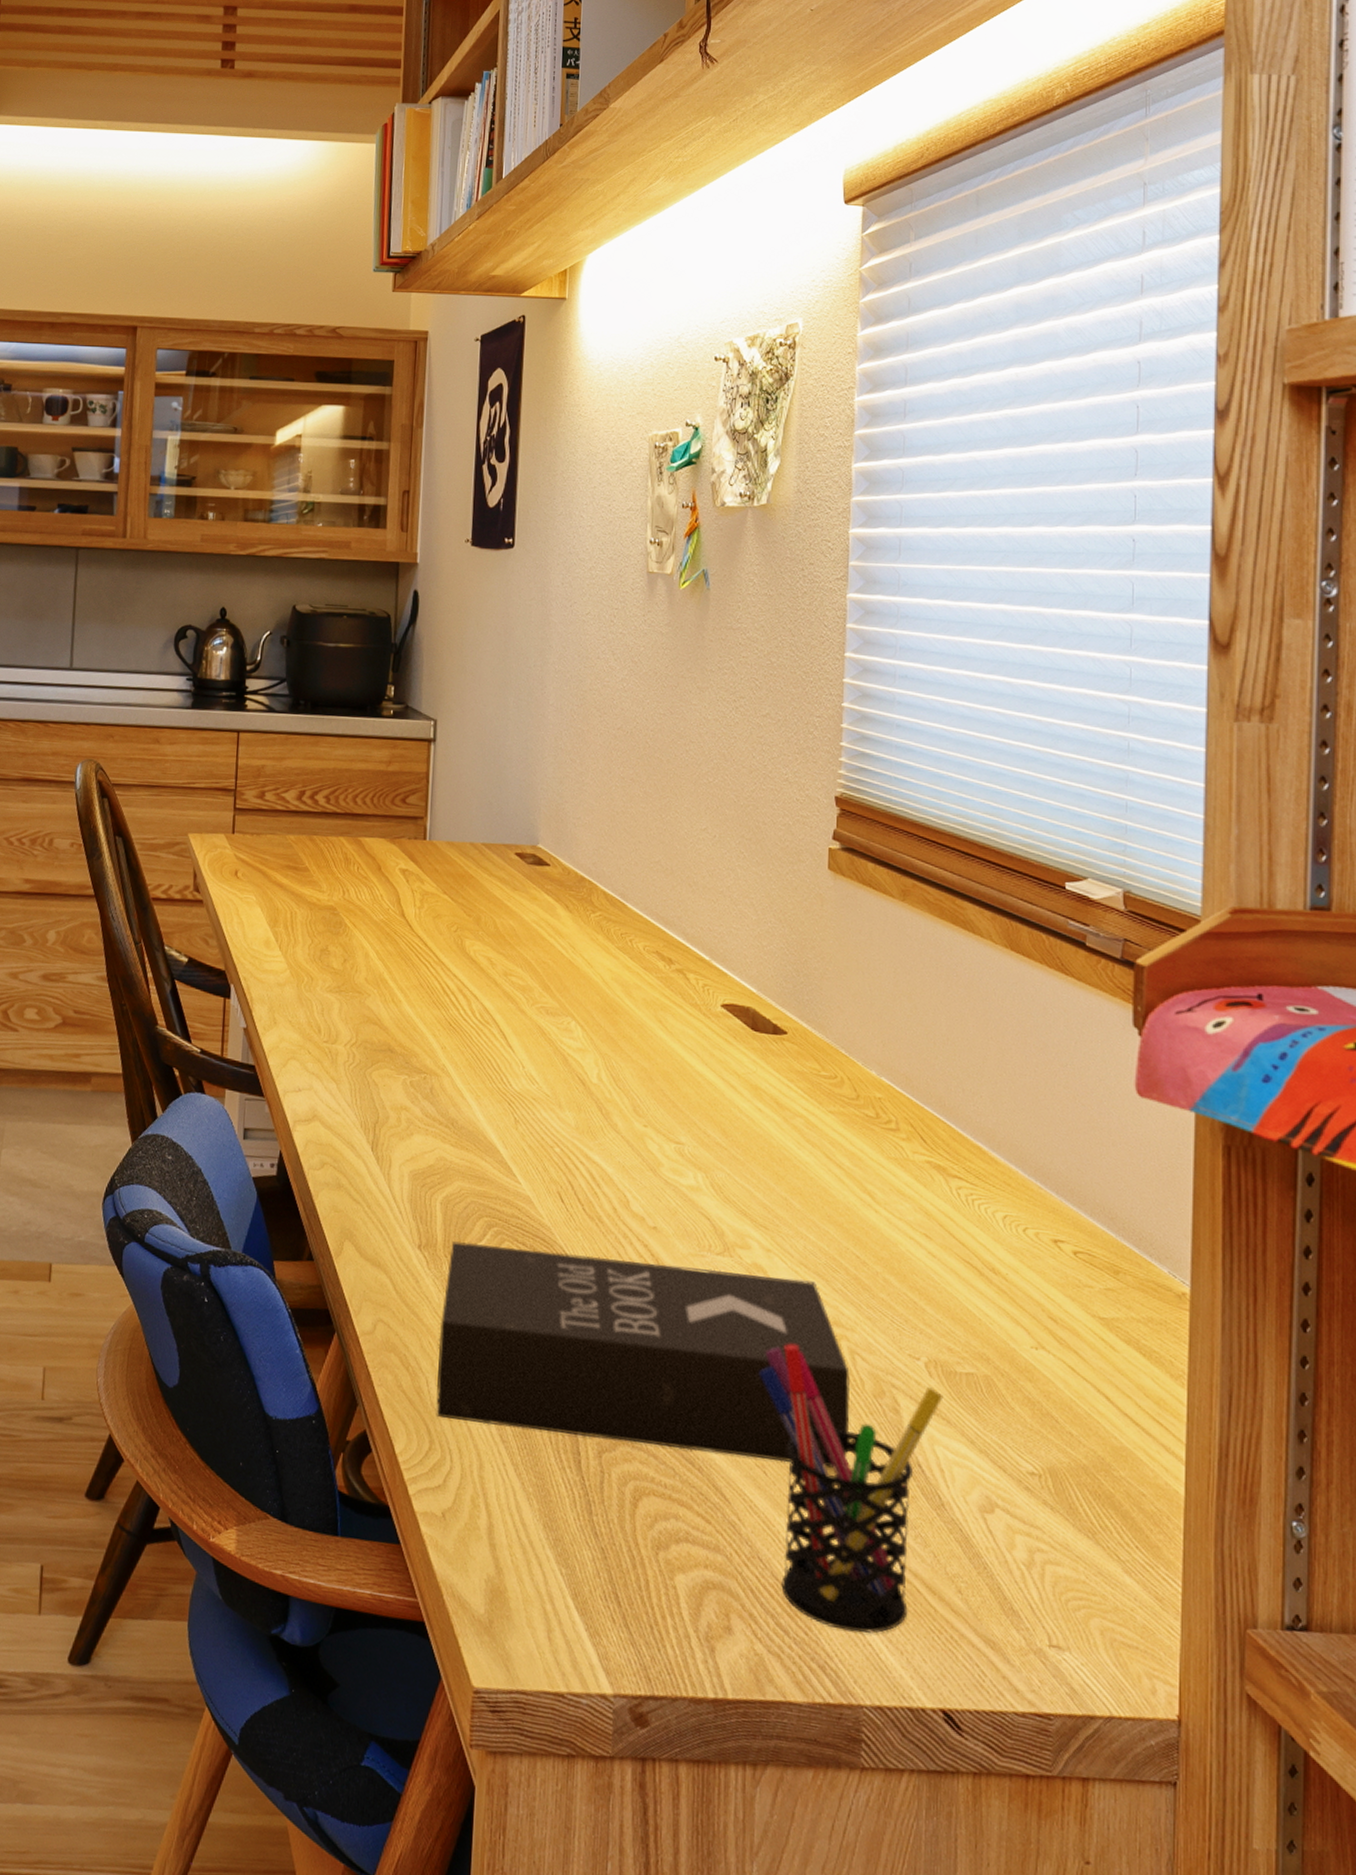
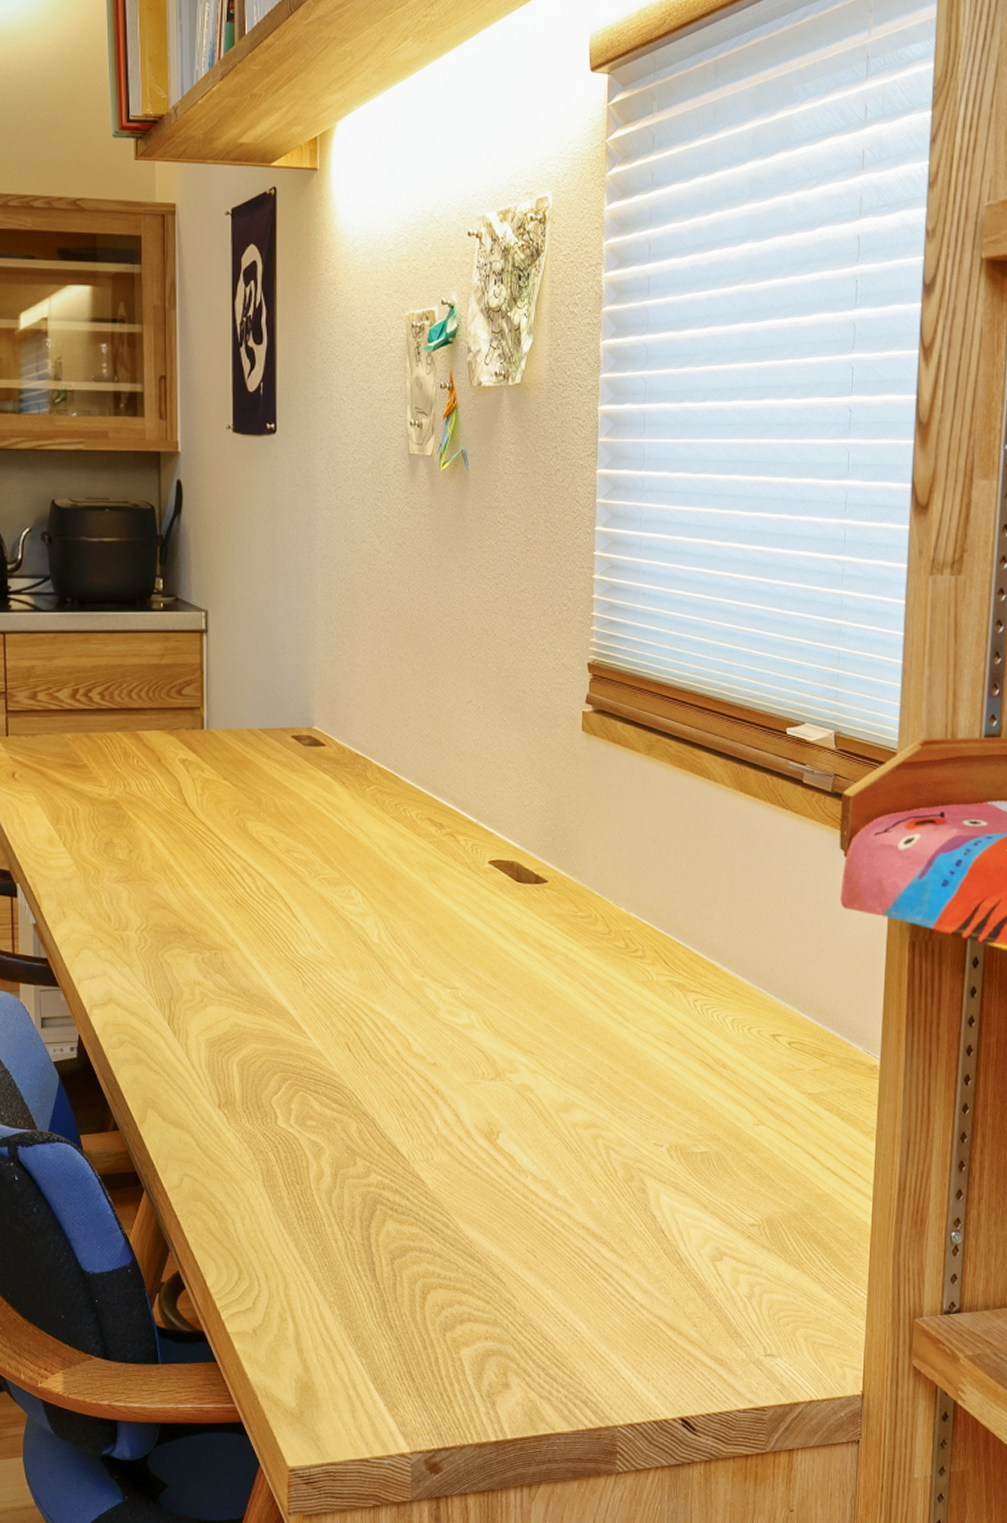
book: present [436,1241,851,1468] -> none [242,1093,606,1251]
pen holder: present [758,1343,944,1633] -> none [528,1147,682,1370]

